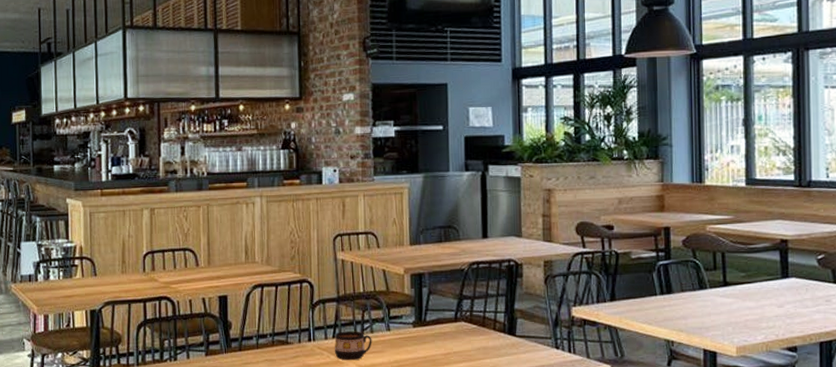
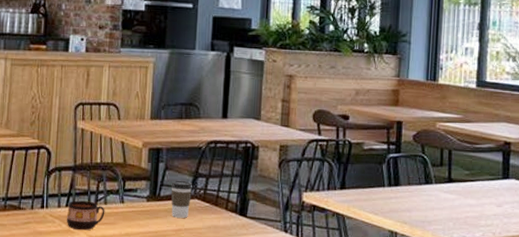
coffee cup: none [436,303,459,341] -> present [171,180,193,218]

